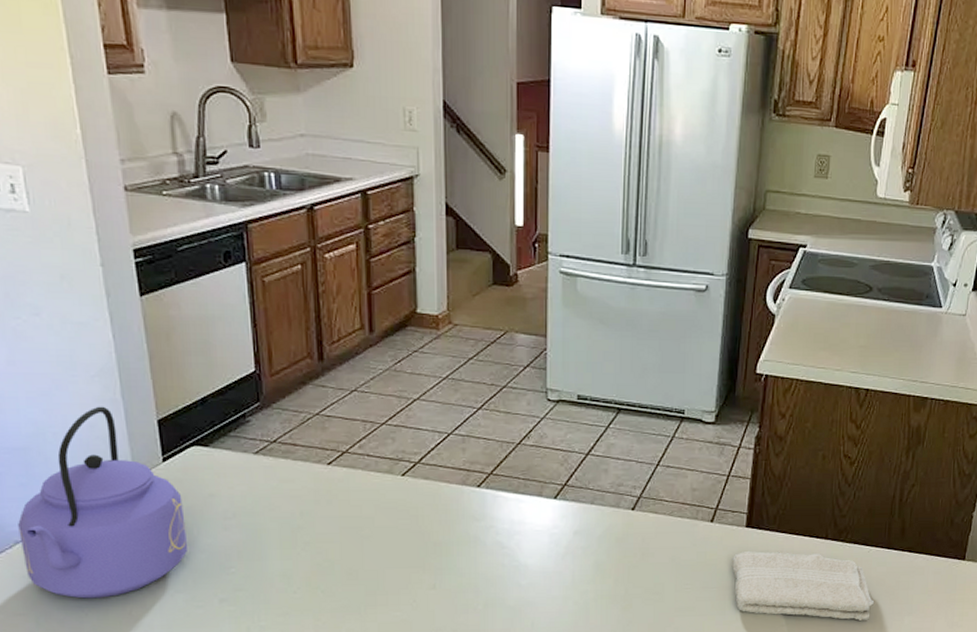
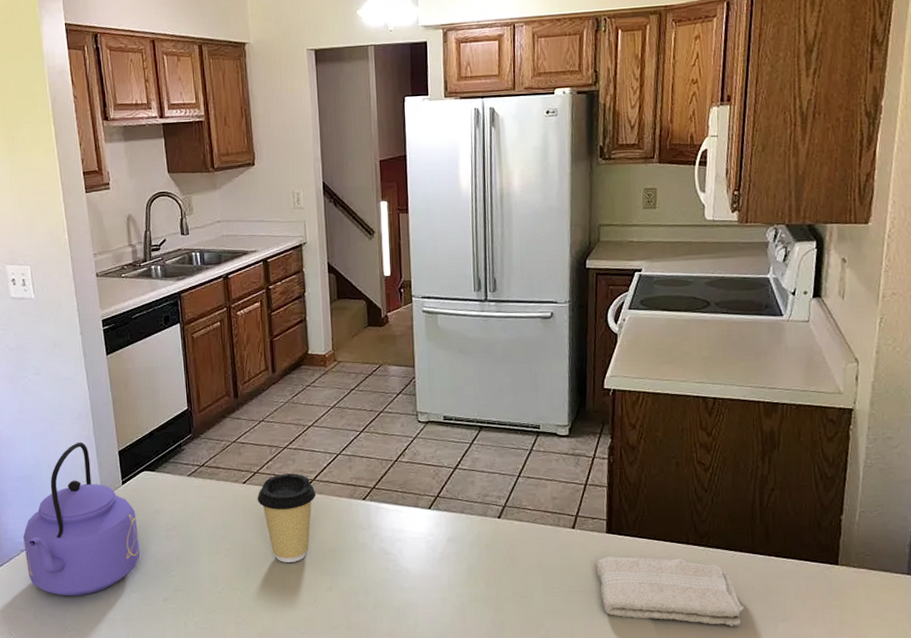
coffee cup: none [345,455,421,557] -> present [257,473,316,562]

